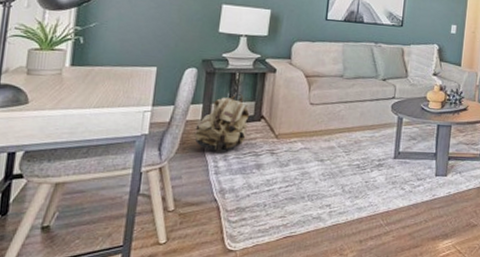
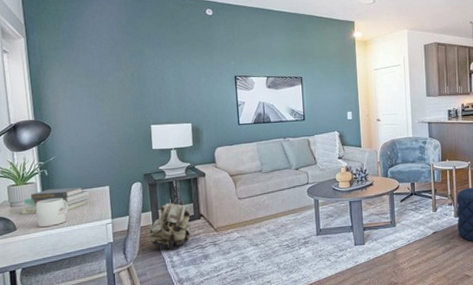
books: none [40,60,131,89] -> present [21,187,90,214]
mug: none [57,71,101,106] -> present [35,198,69,228]

